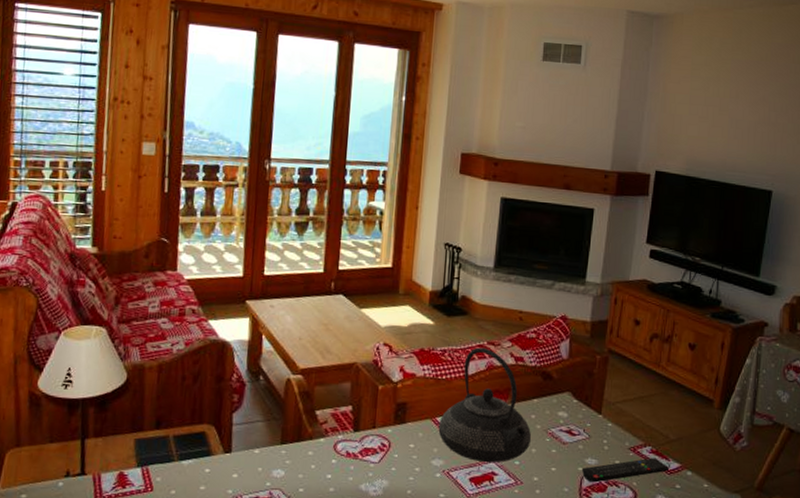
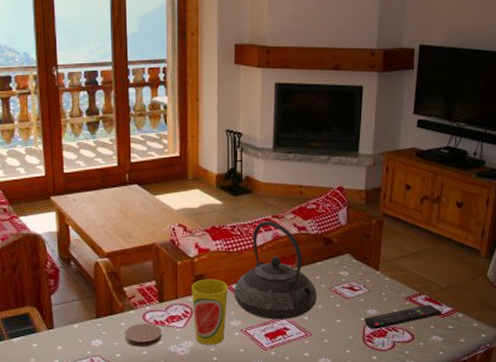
coaster: none [311,454,354,483] -> present [125,323,162,348]
cup: none [390,408,433,486] -> present [191,278,228,345]

